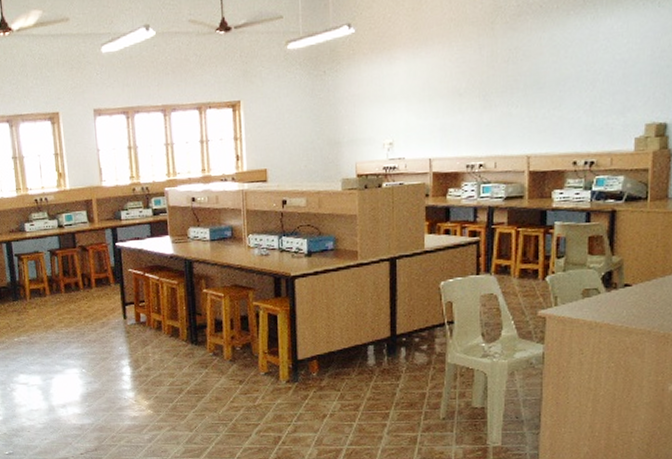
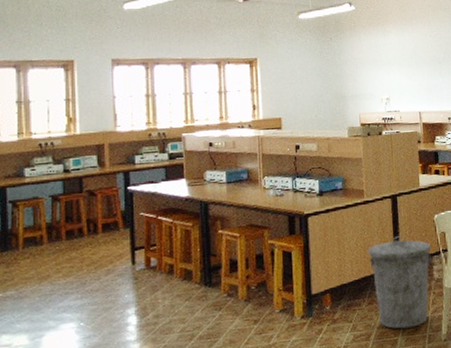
trash can: none [360,304,435,403] -> present [368,236,432,329]

